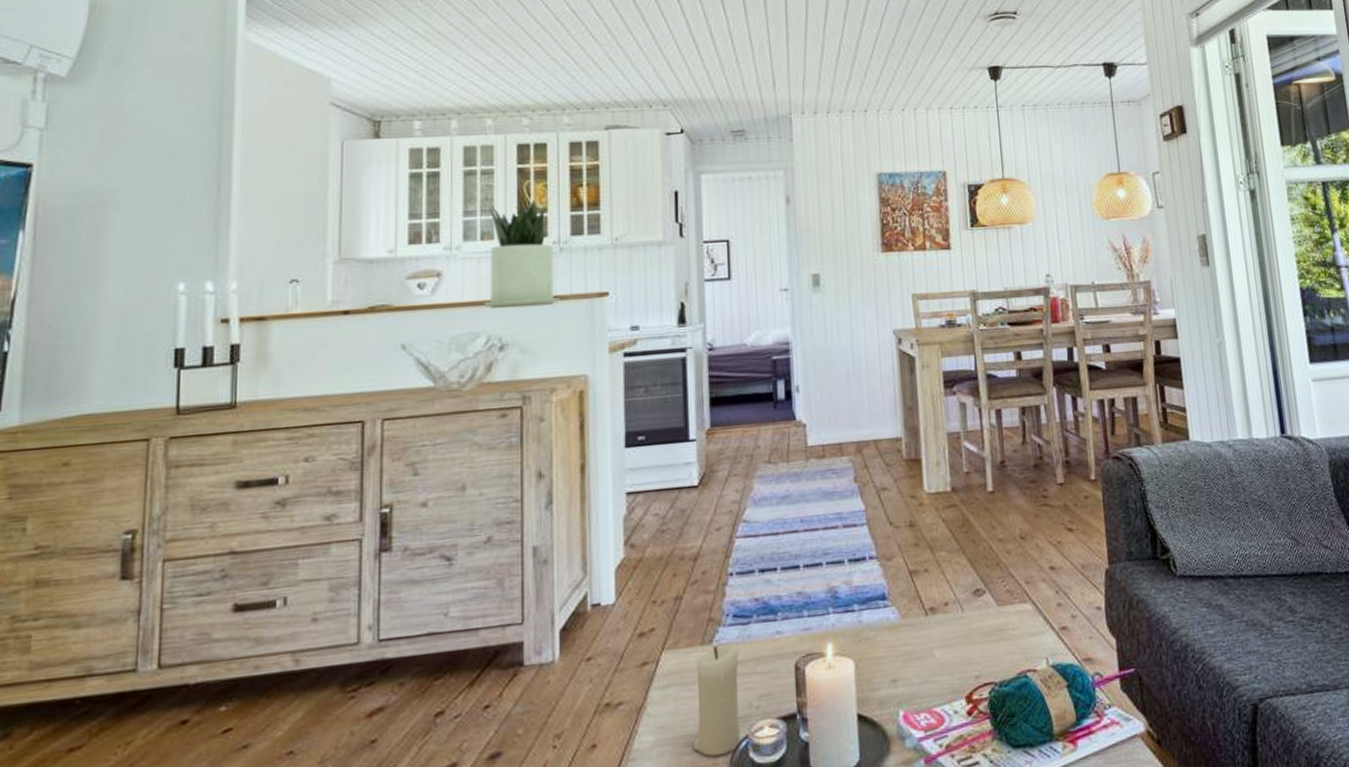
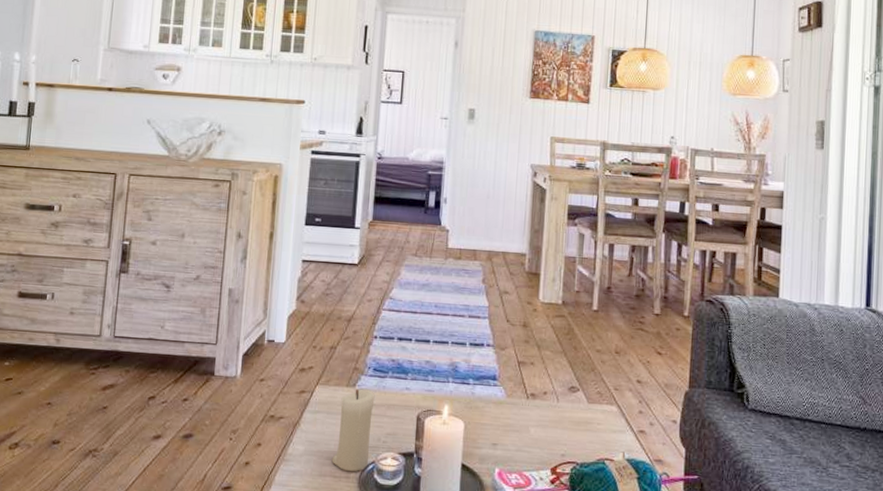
planter: present [483,200,560,309] -> none [210,19,267,105]

